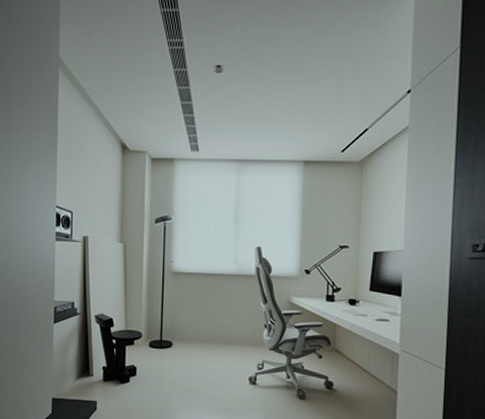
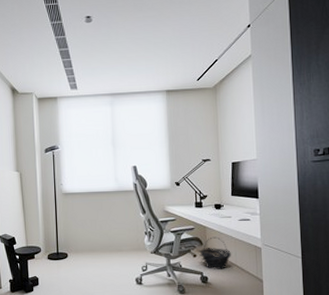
basket: none [323,336,364,375] -> present [197,236,232,270]

